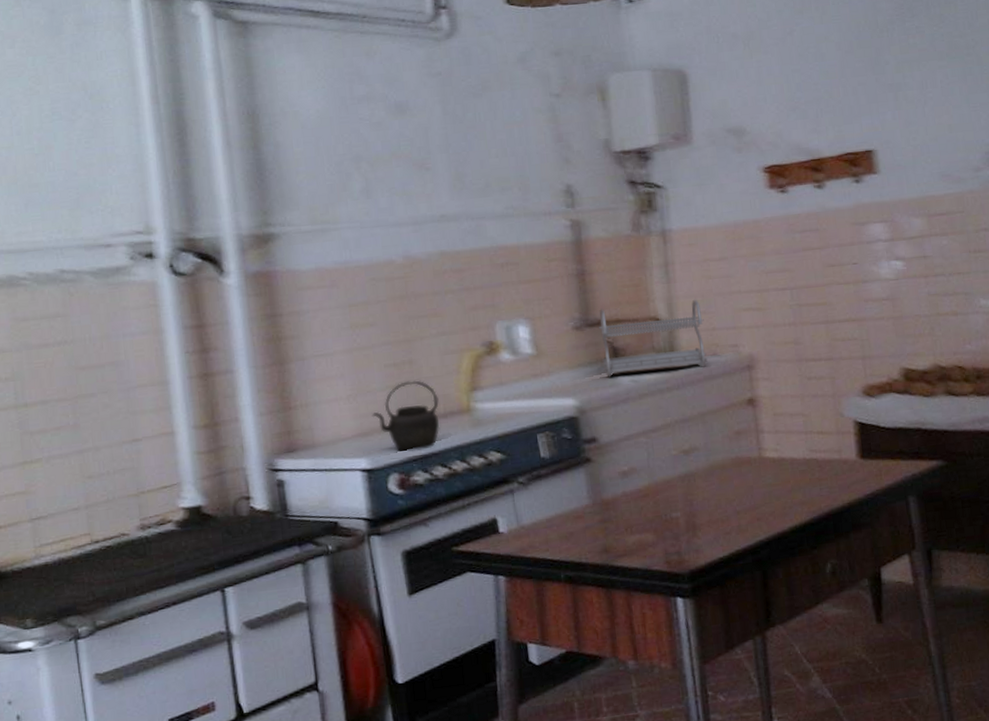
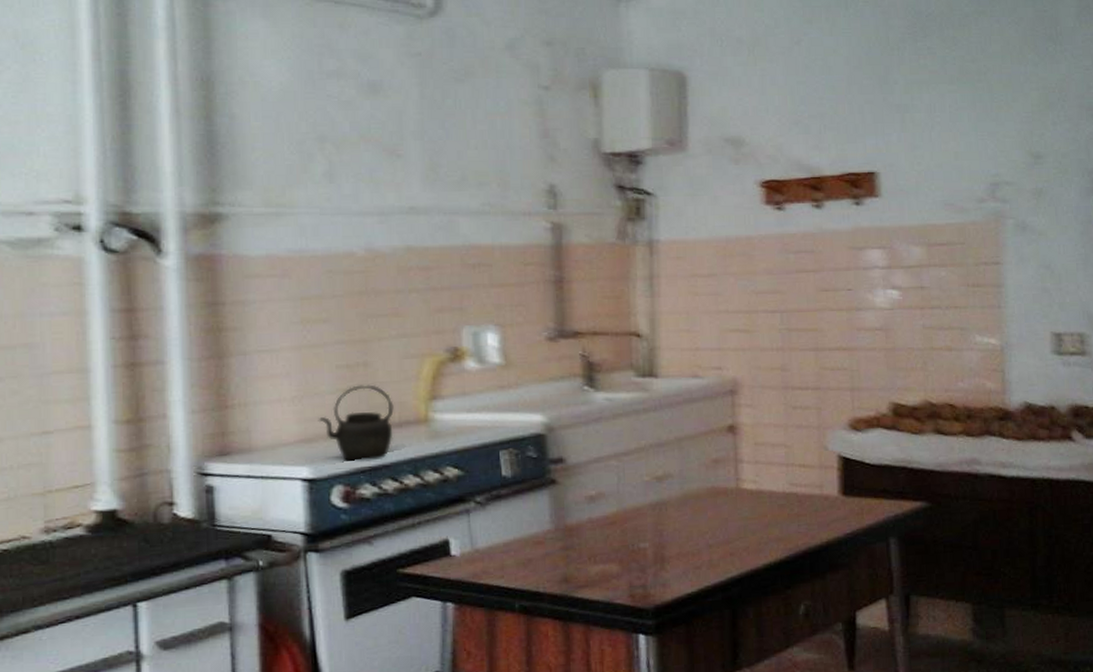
dish rack: present [598,299,708,378] -> none [573,316,688,394]

